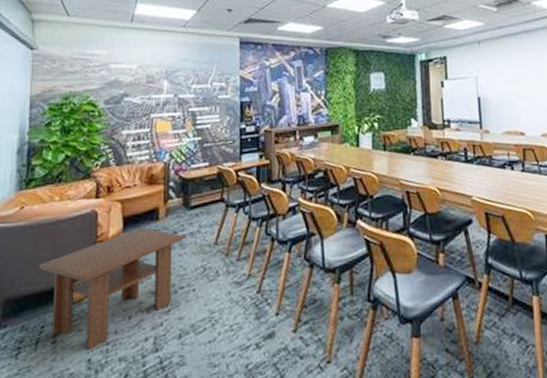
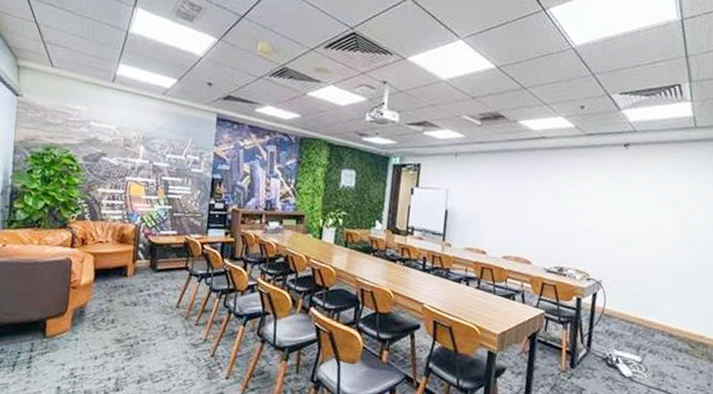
coffee table: present [39,227,184,351] -> none [18,281,149,380]

